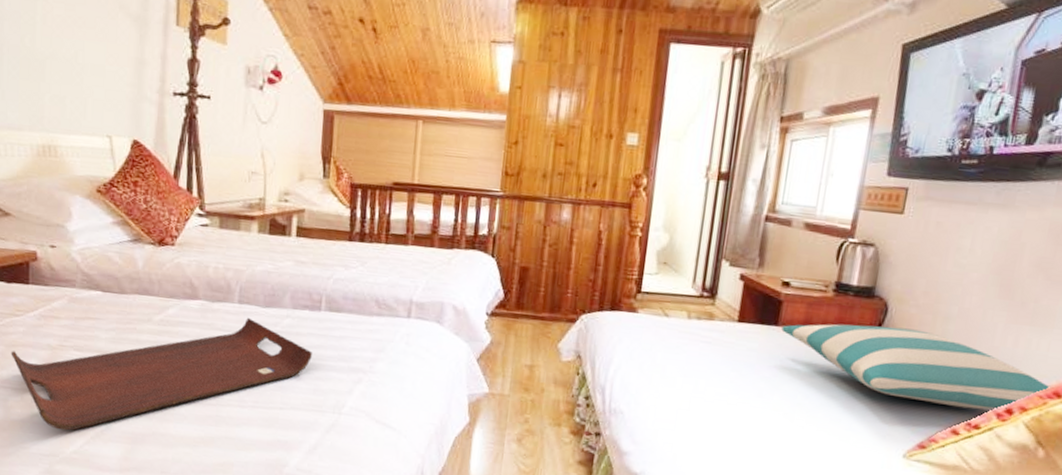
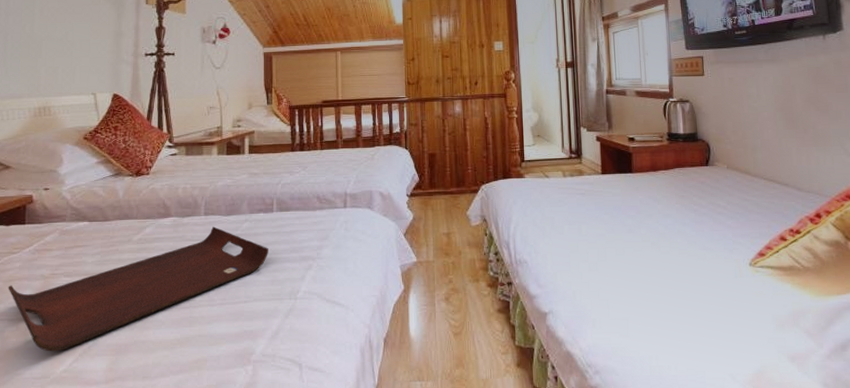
pillow: present [781,324,1050,410] -> none [635,161,842,219]

